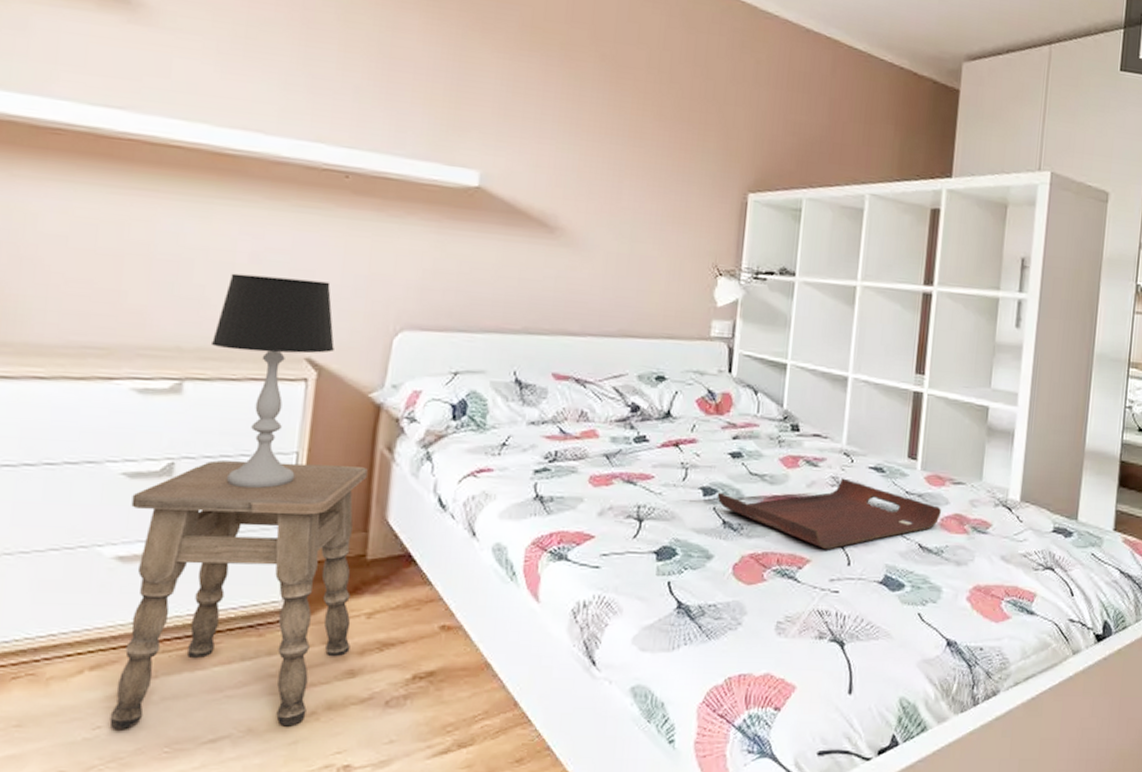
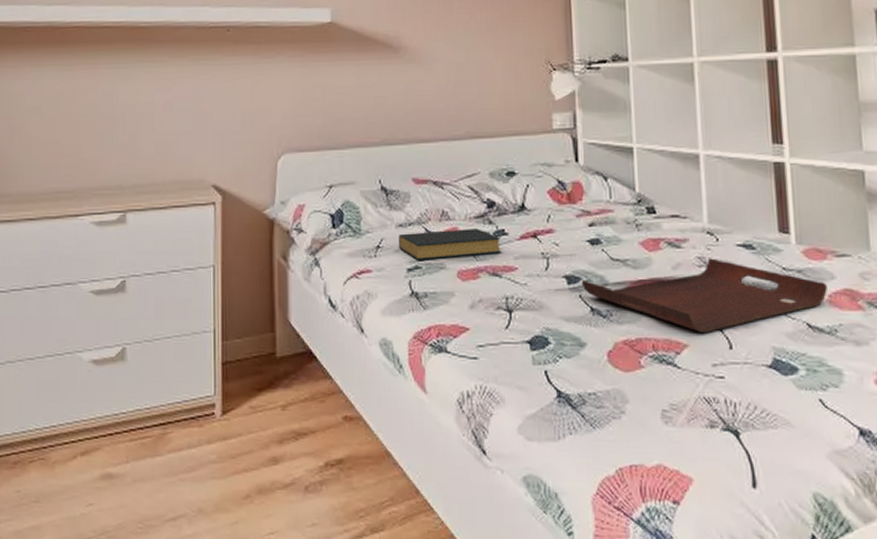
side table: present [109,460,368,730] -> none [98,275,271,508]
table lamp: present [210,273,335,489] -> none [142,119,233,299]
hardback book: none [528,431,641,463] -> present [399,229,501,260]

